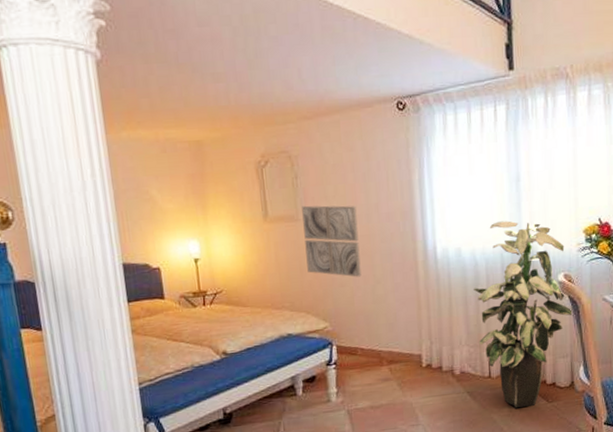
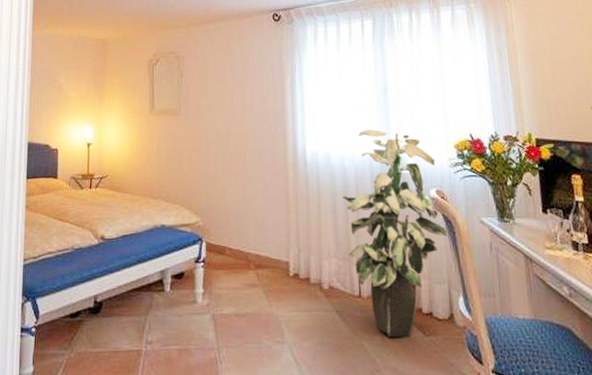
wall art: present [302,205,362,277] -> none [184,101,234,174]

